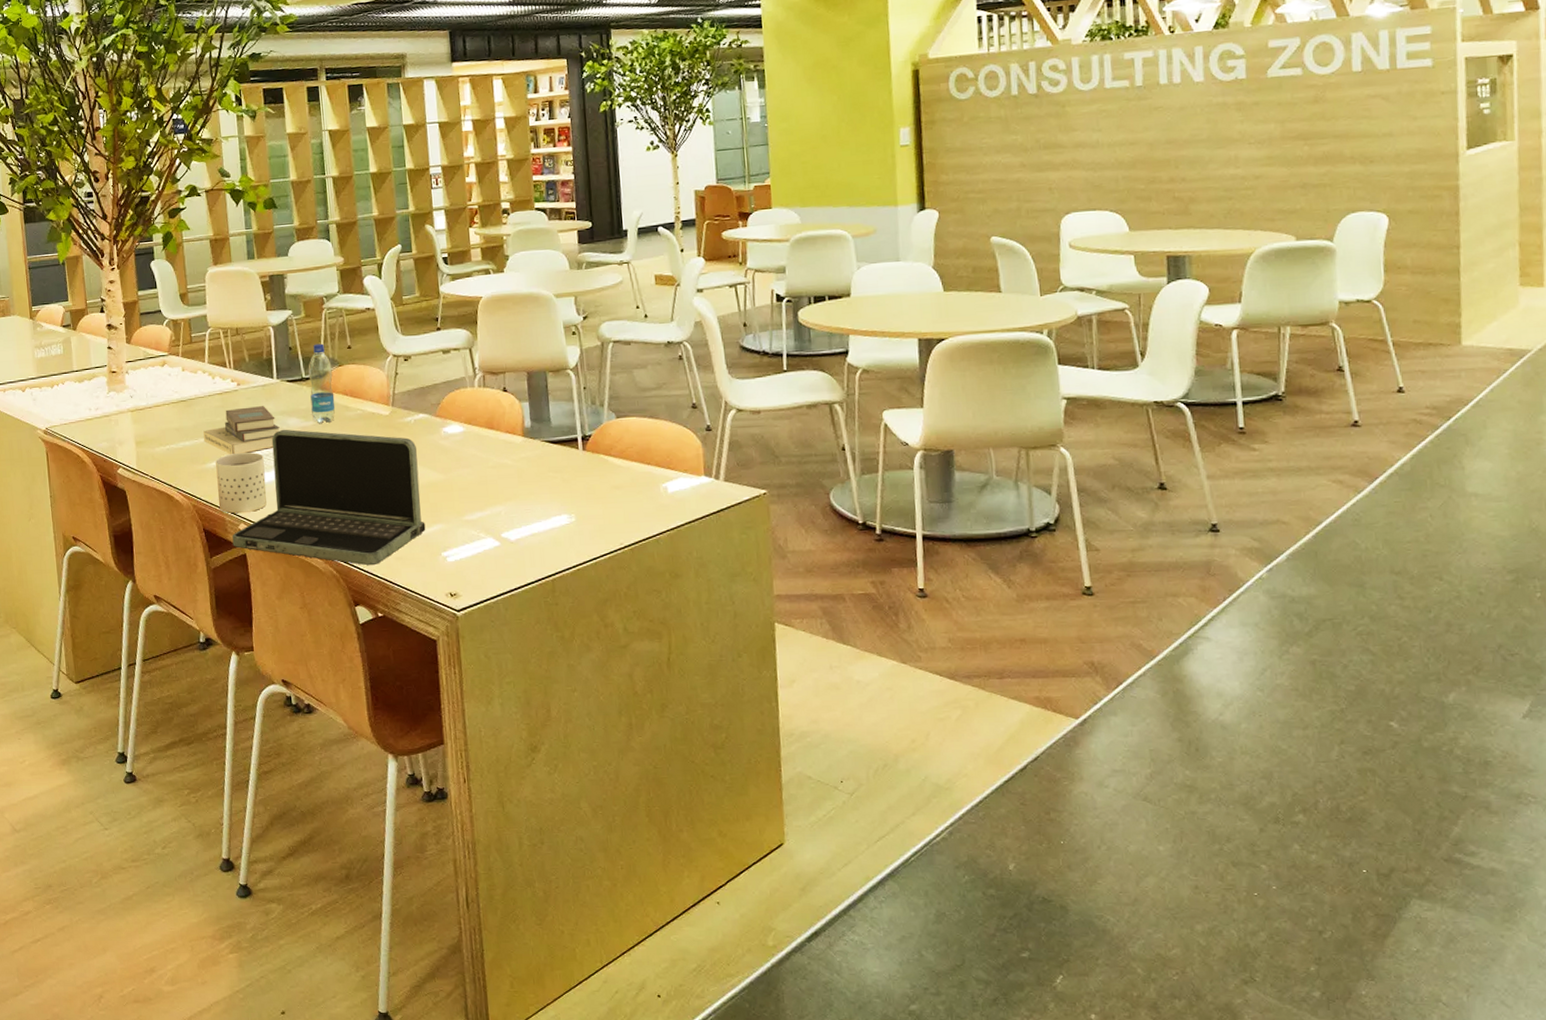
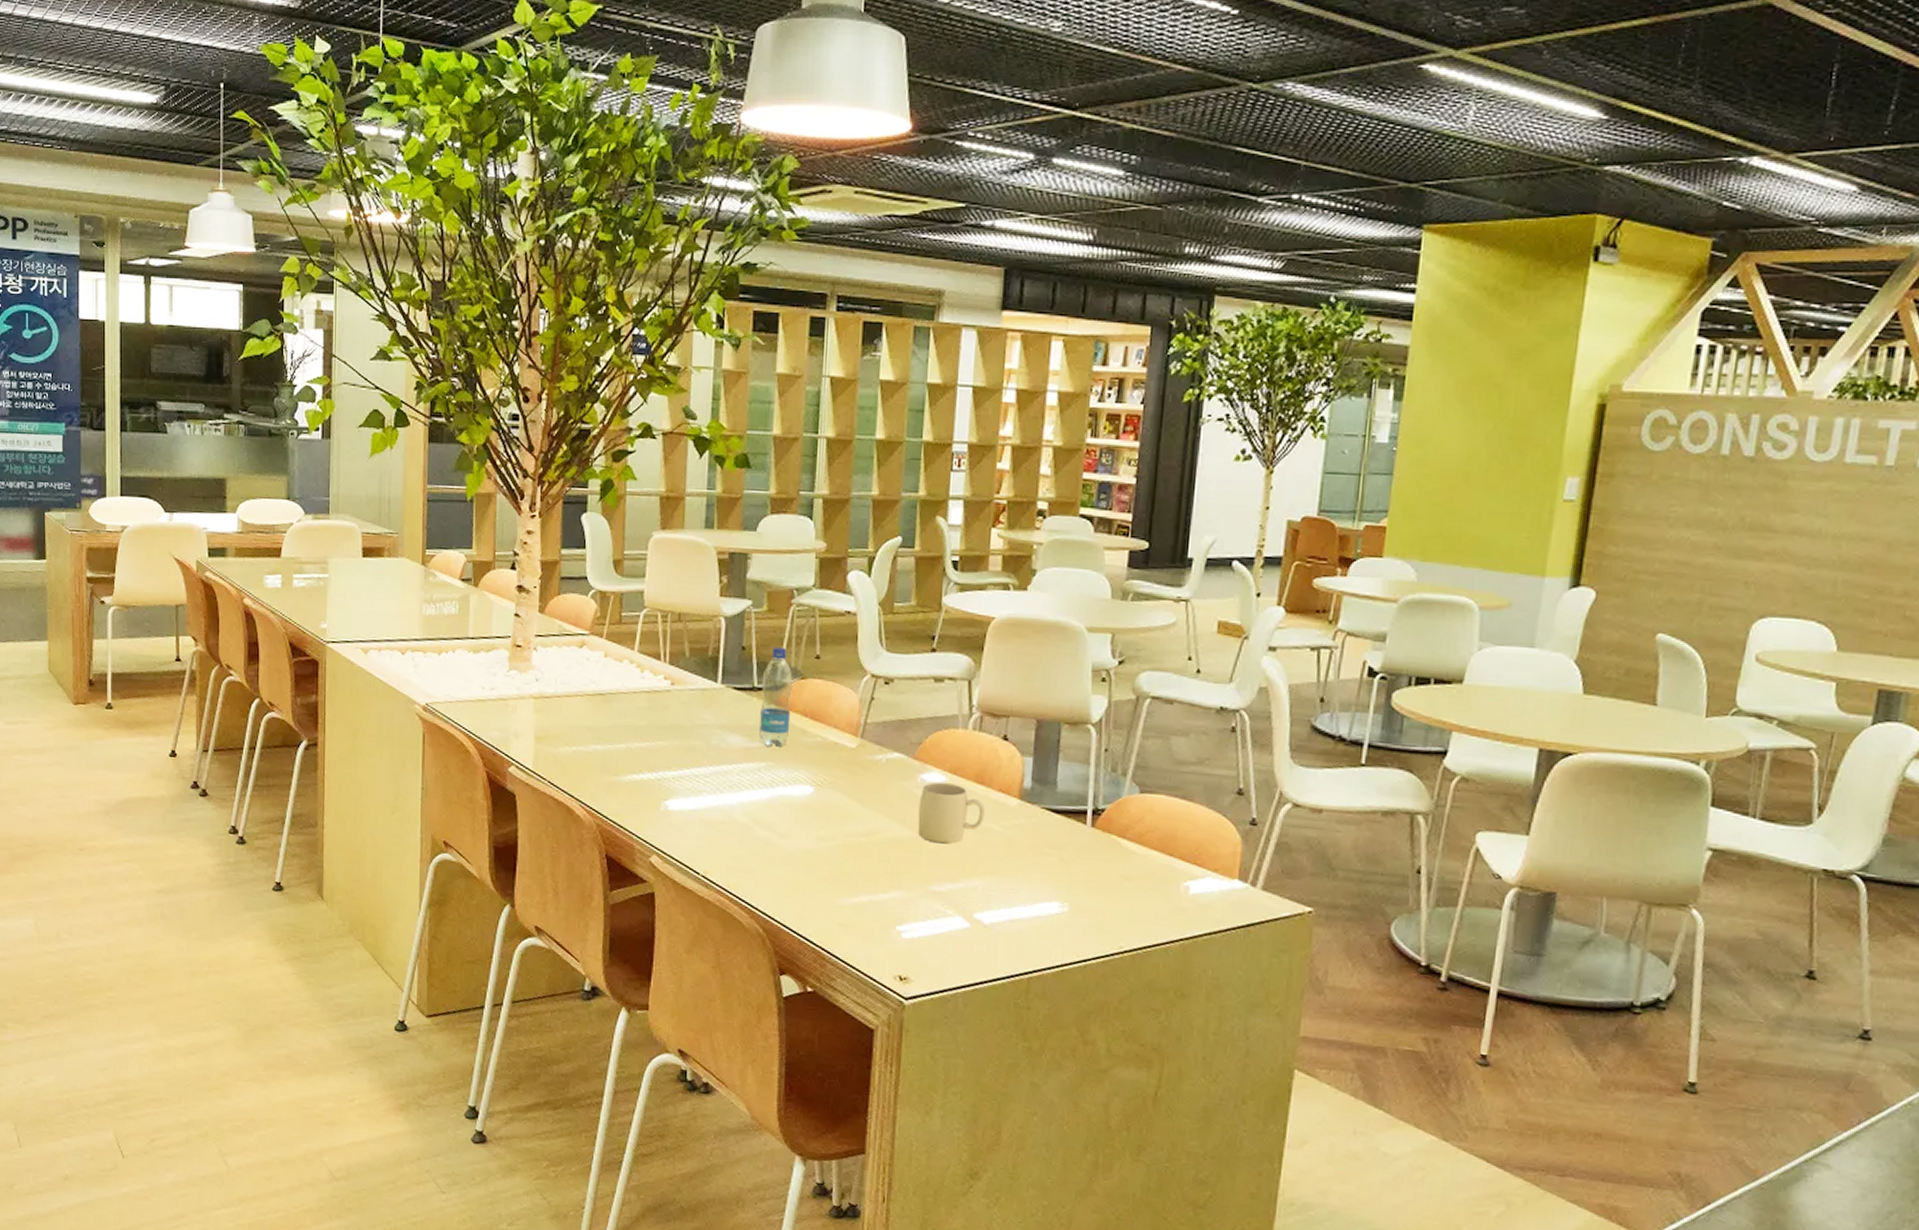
books: present [203,406,280,455] -> none [619,713,717,770]
mug: present [215,452,267,514] -> none [628,767,692,843]
laptop: present [232,429,426,565] -> none [639,747,884,929]
mug: none [445,431,498,481] -> present [917,782,985,844]

